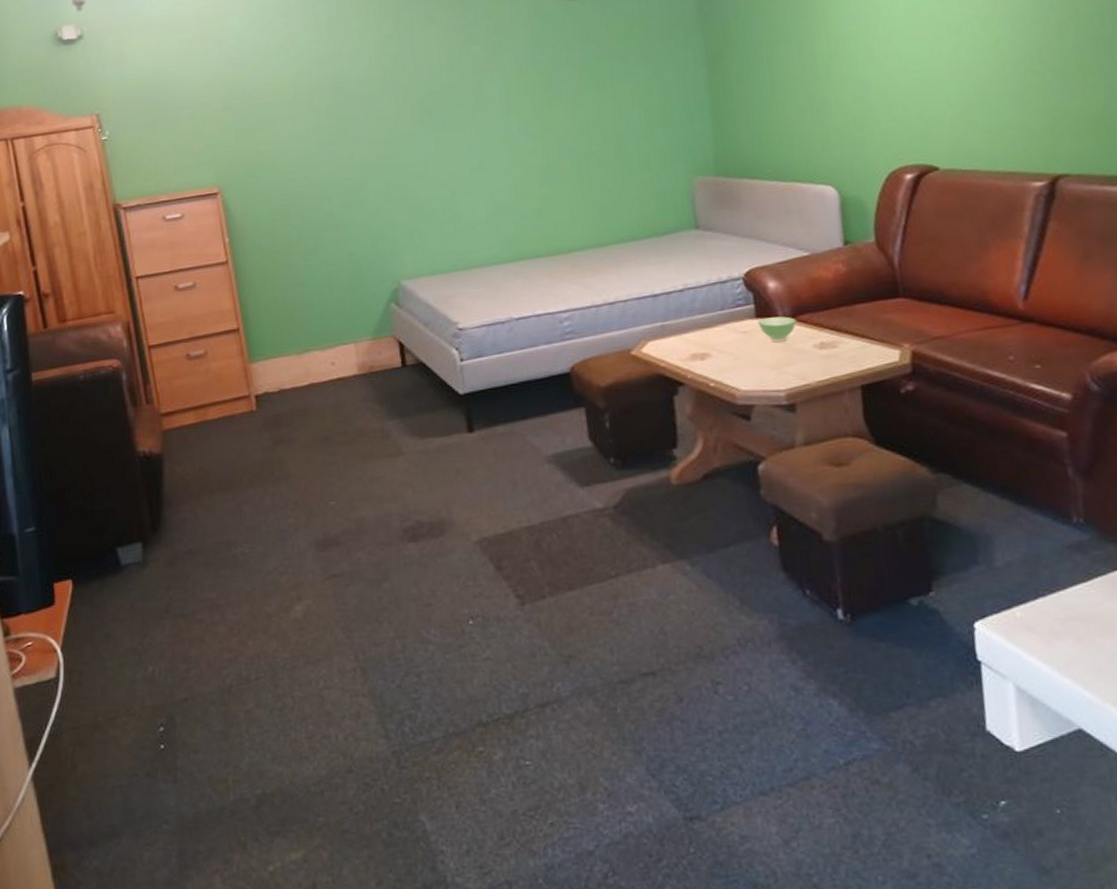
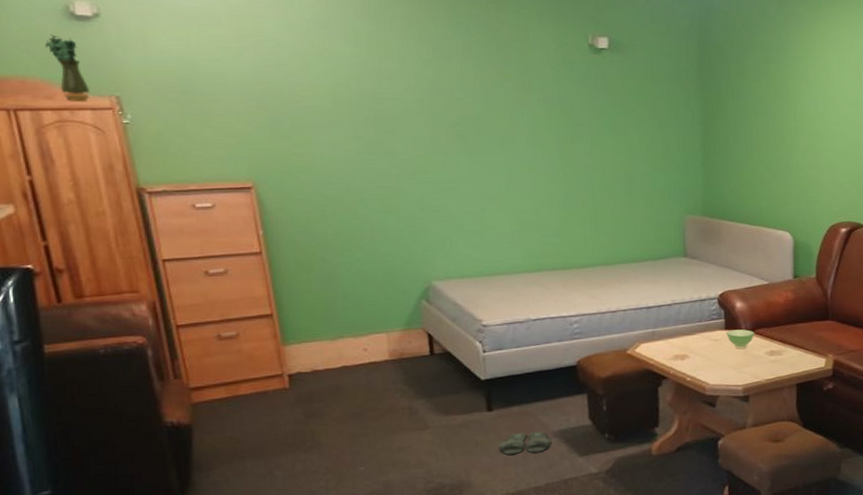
vase: none [37,61,74,125] -> present [45,33,90,102]
slippers: none [483,455,545,487] -> present [499,431,552,456]

